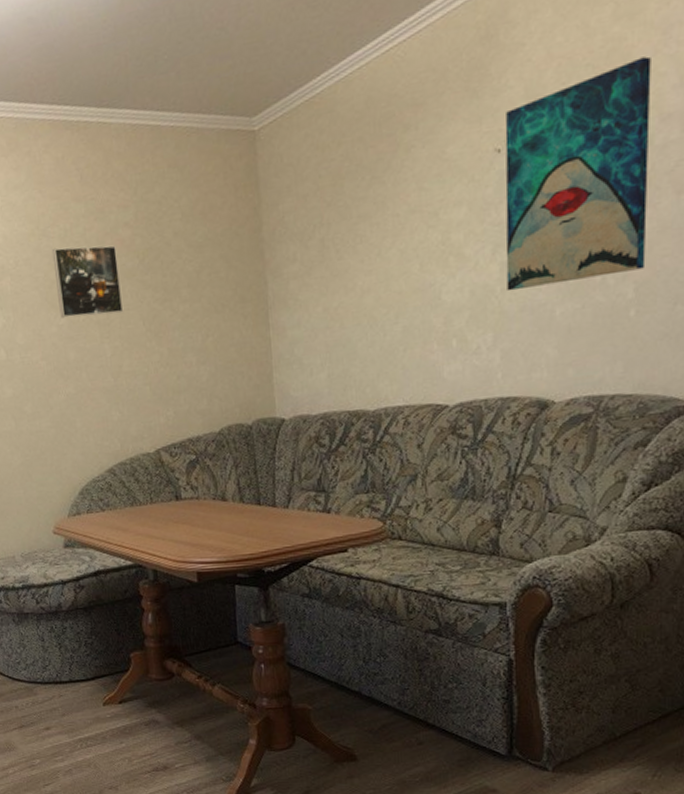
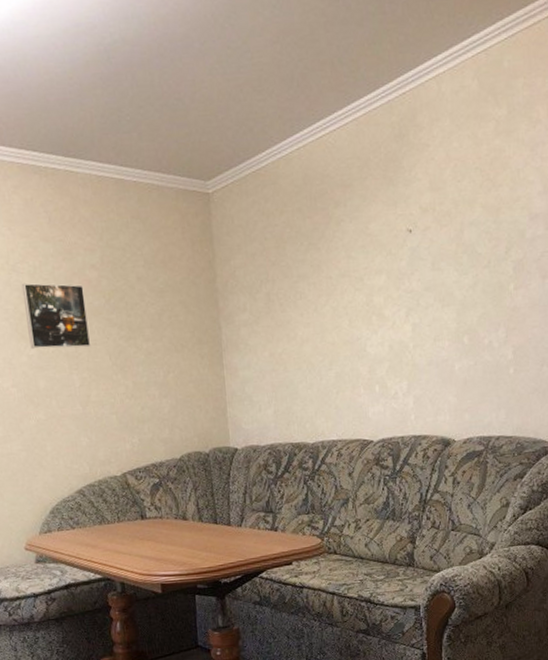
wall art: present [505,56,651,291] -> none [415,167,523,348]

